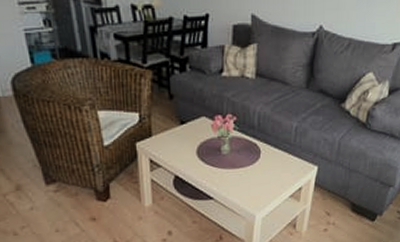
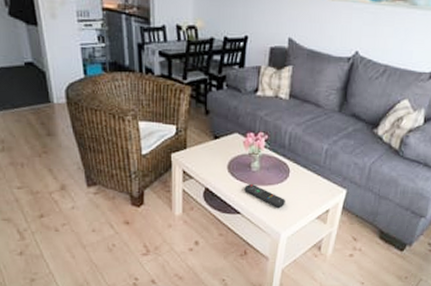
remote control: none [215,167,258,190] -> present [244,183,285,208]

